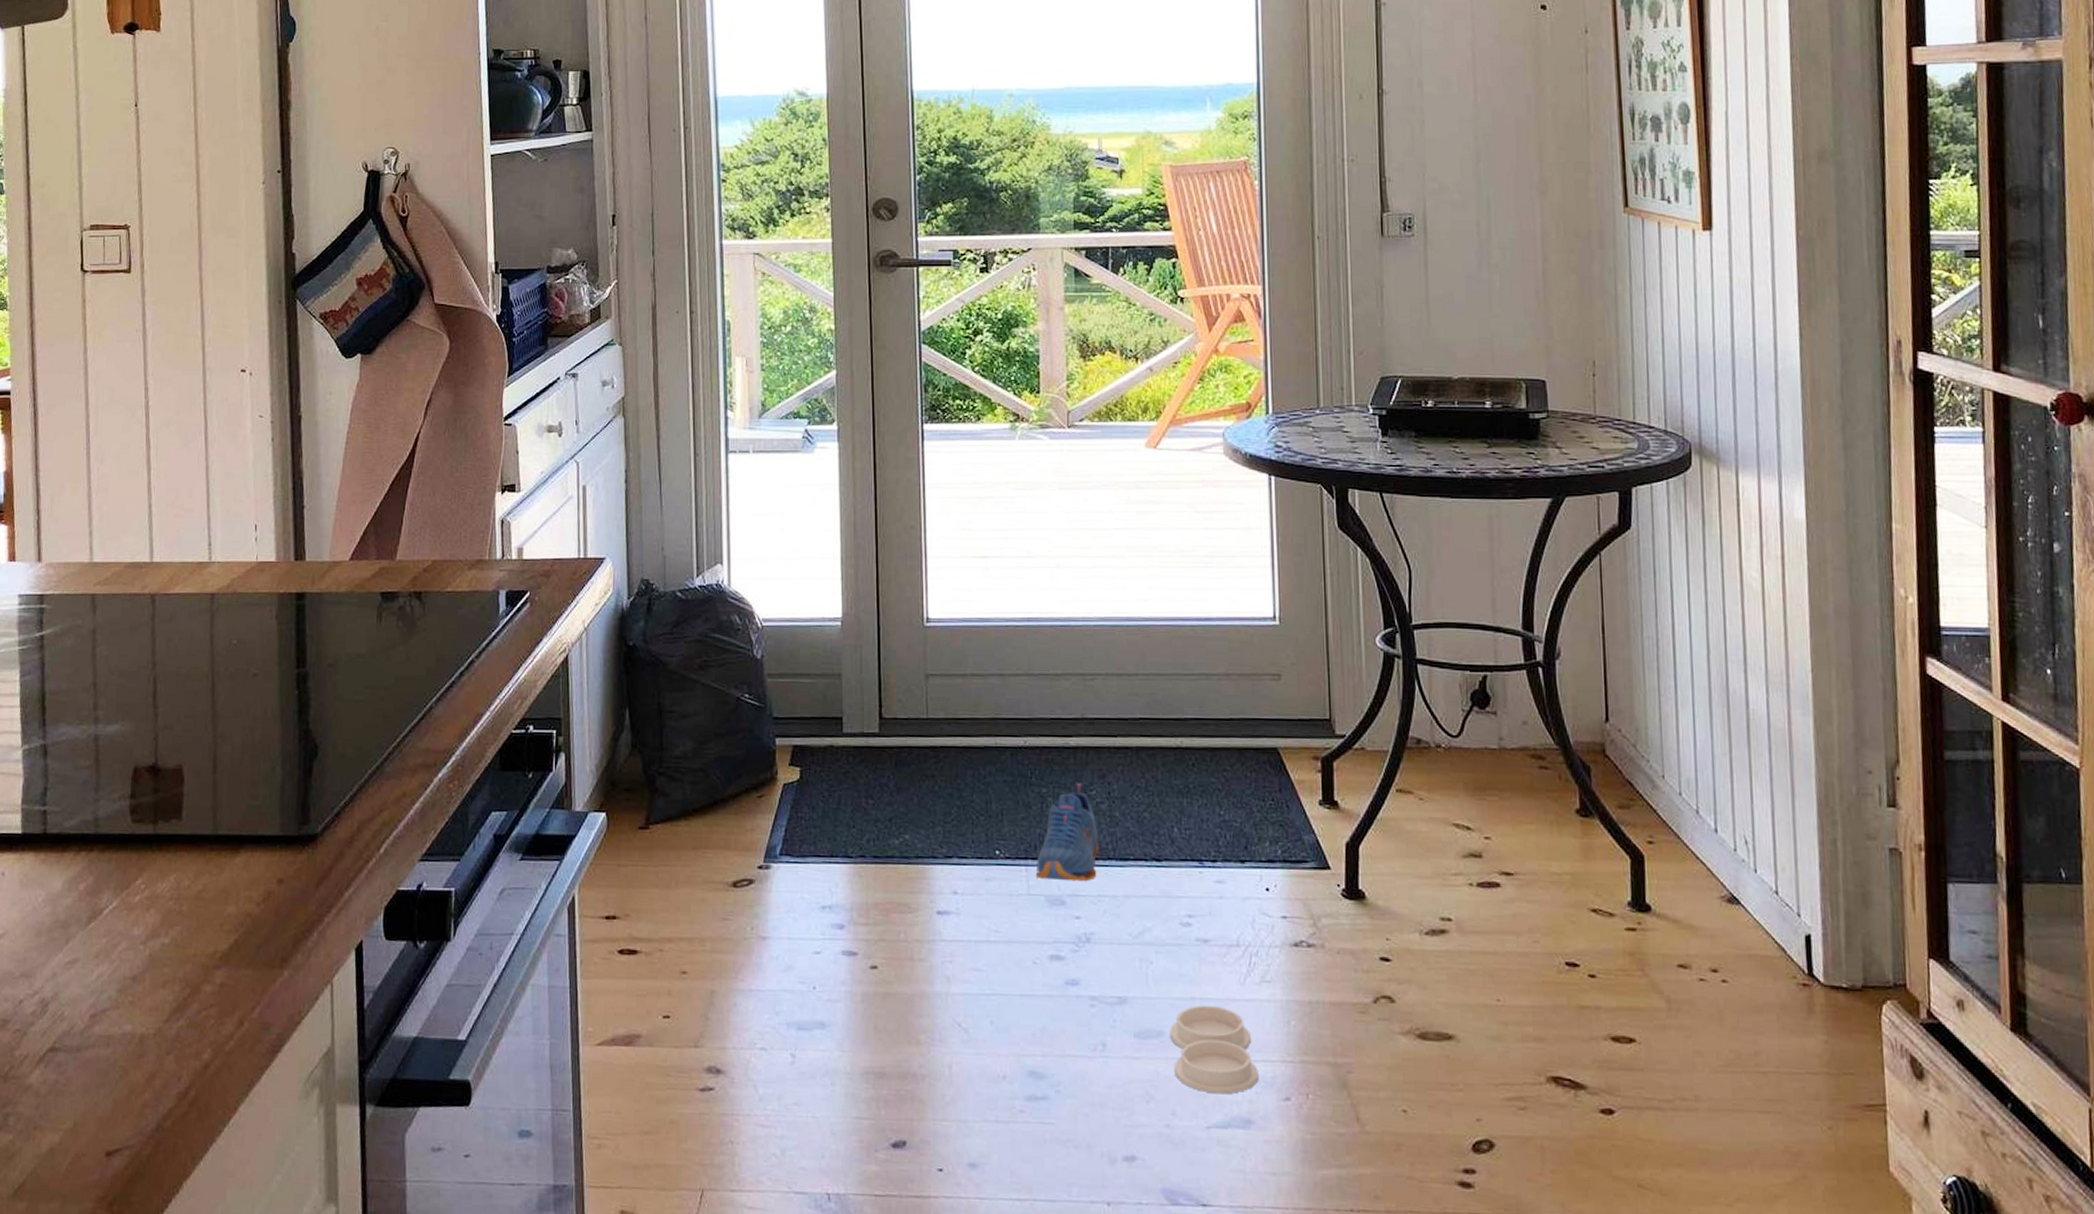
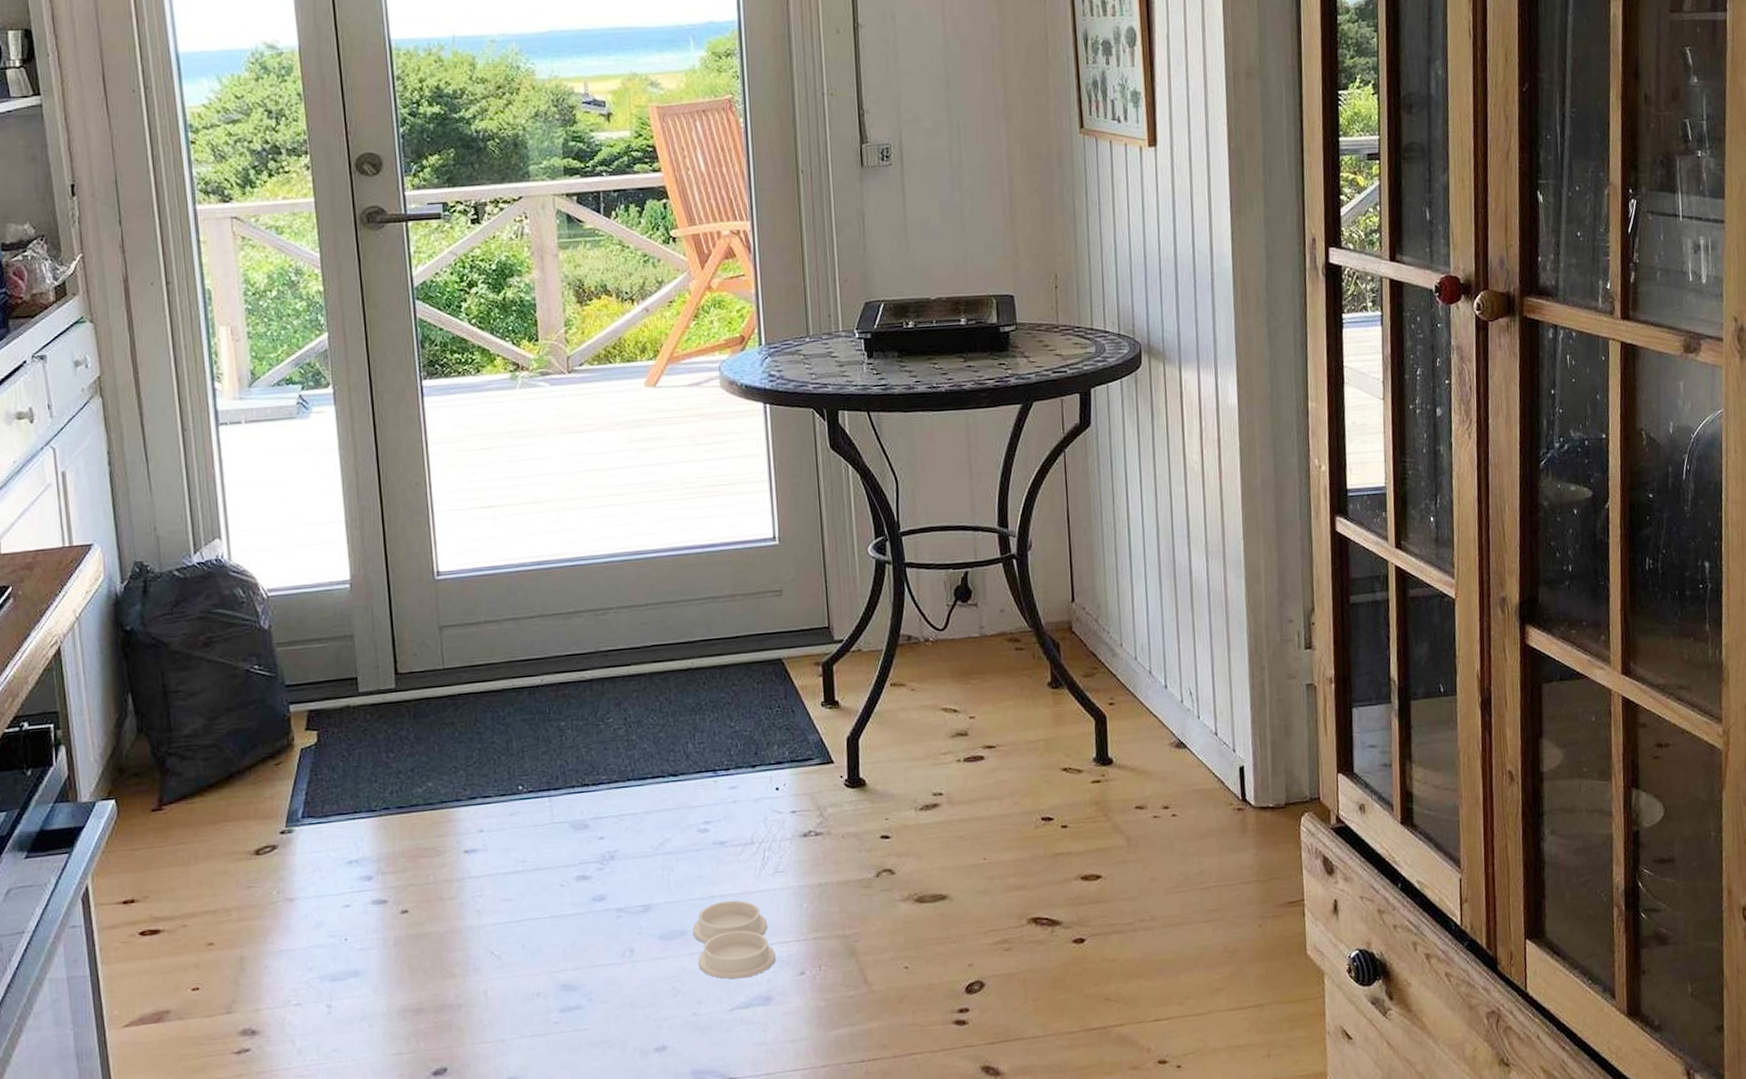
athletic shoe: present [1035,782,1099,882] -> none [558,712,619,807]

